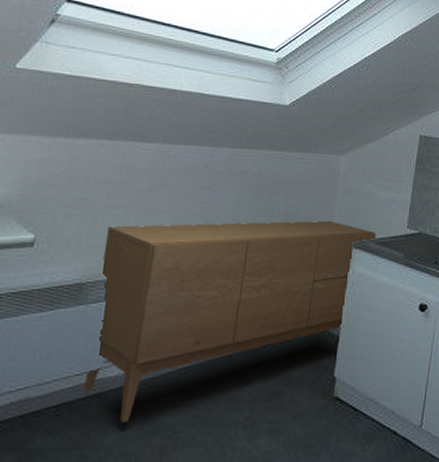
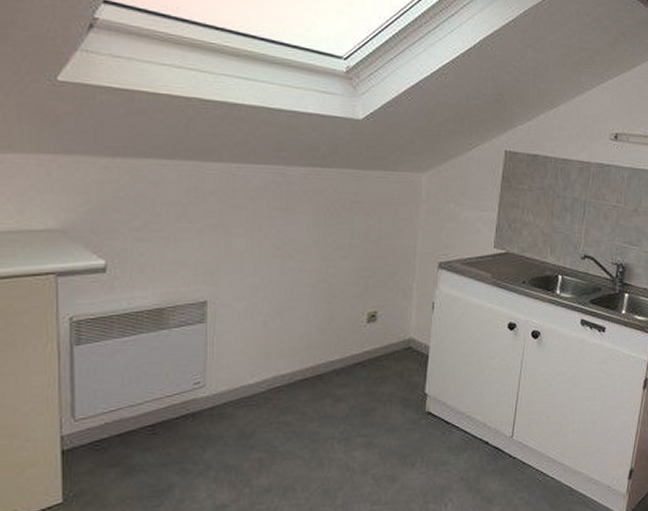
sideboard: present [84,220,377,423] -> none [178,241,463,439]

